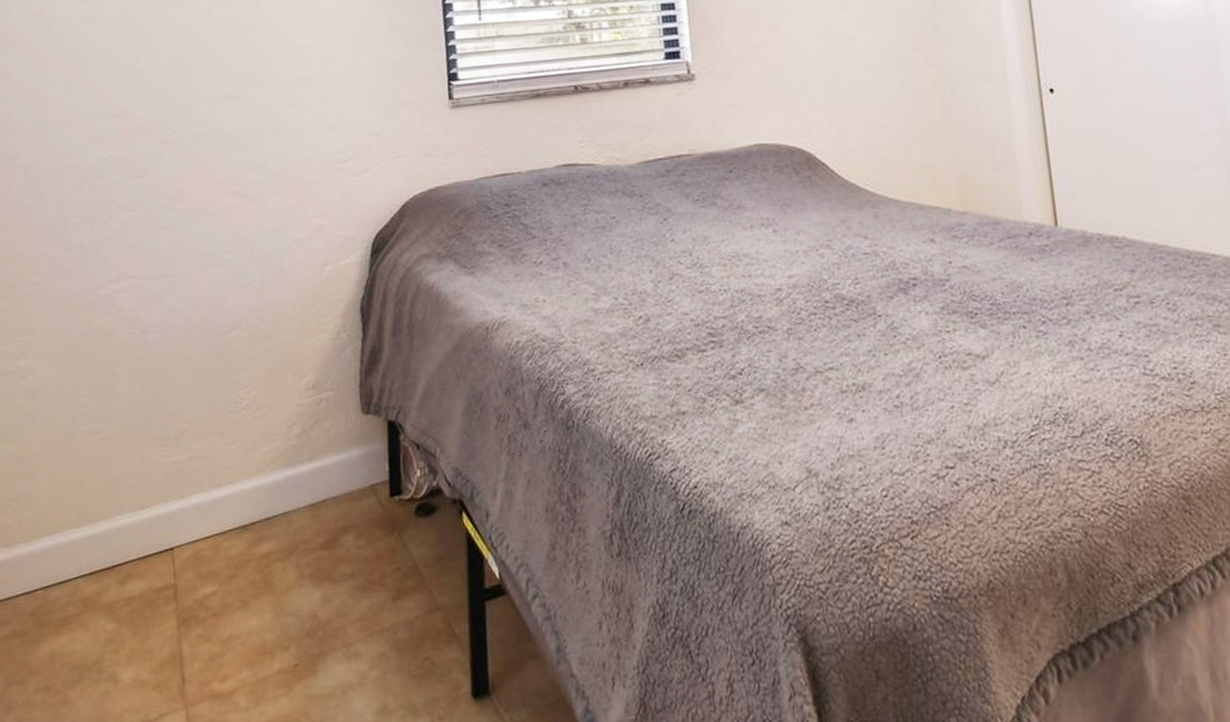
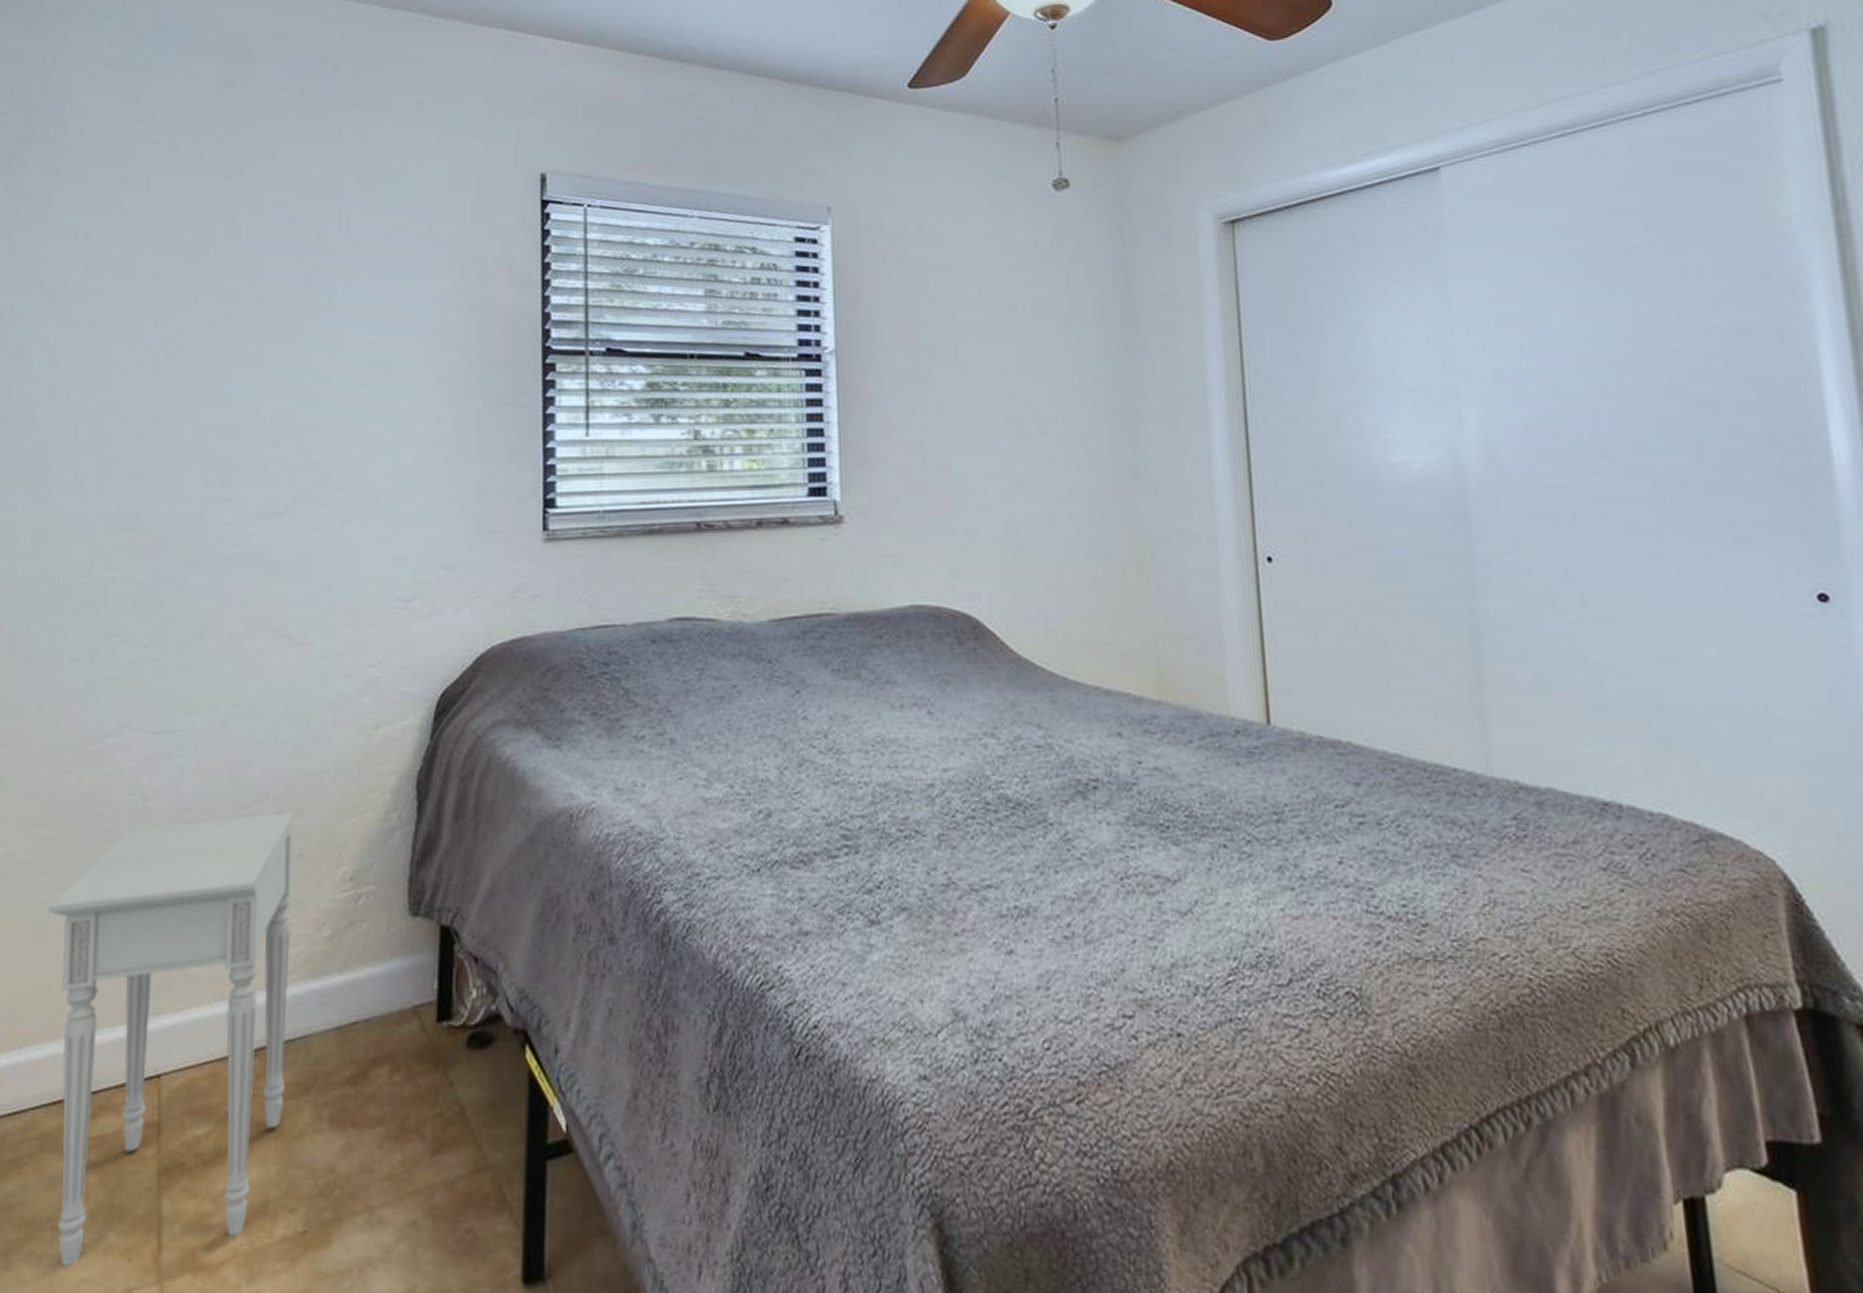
nightstand: none [73,335,273,699] -> present [47,811,297,1266]

